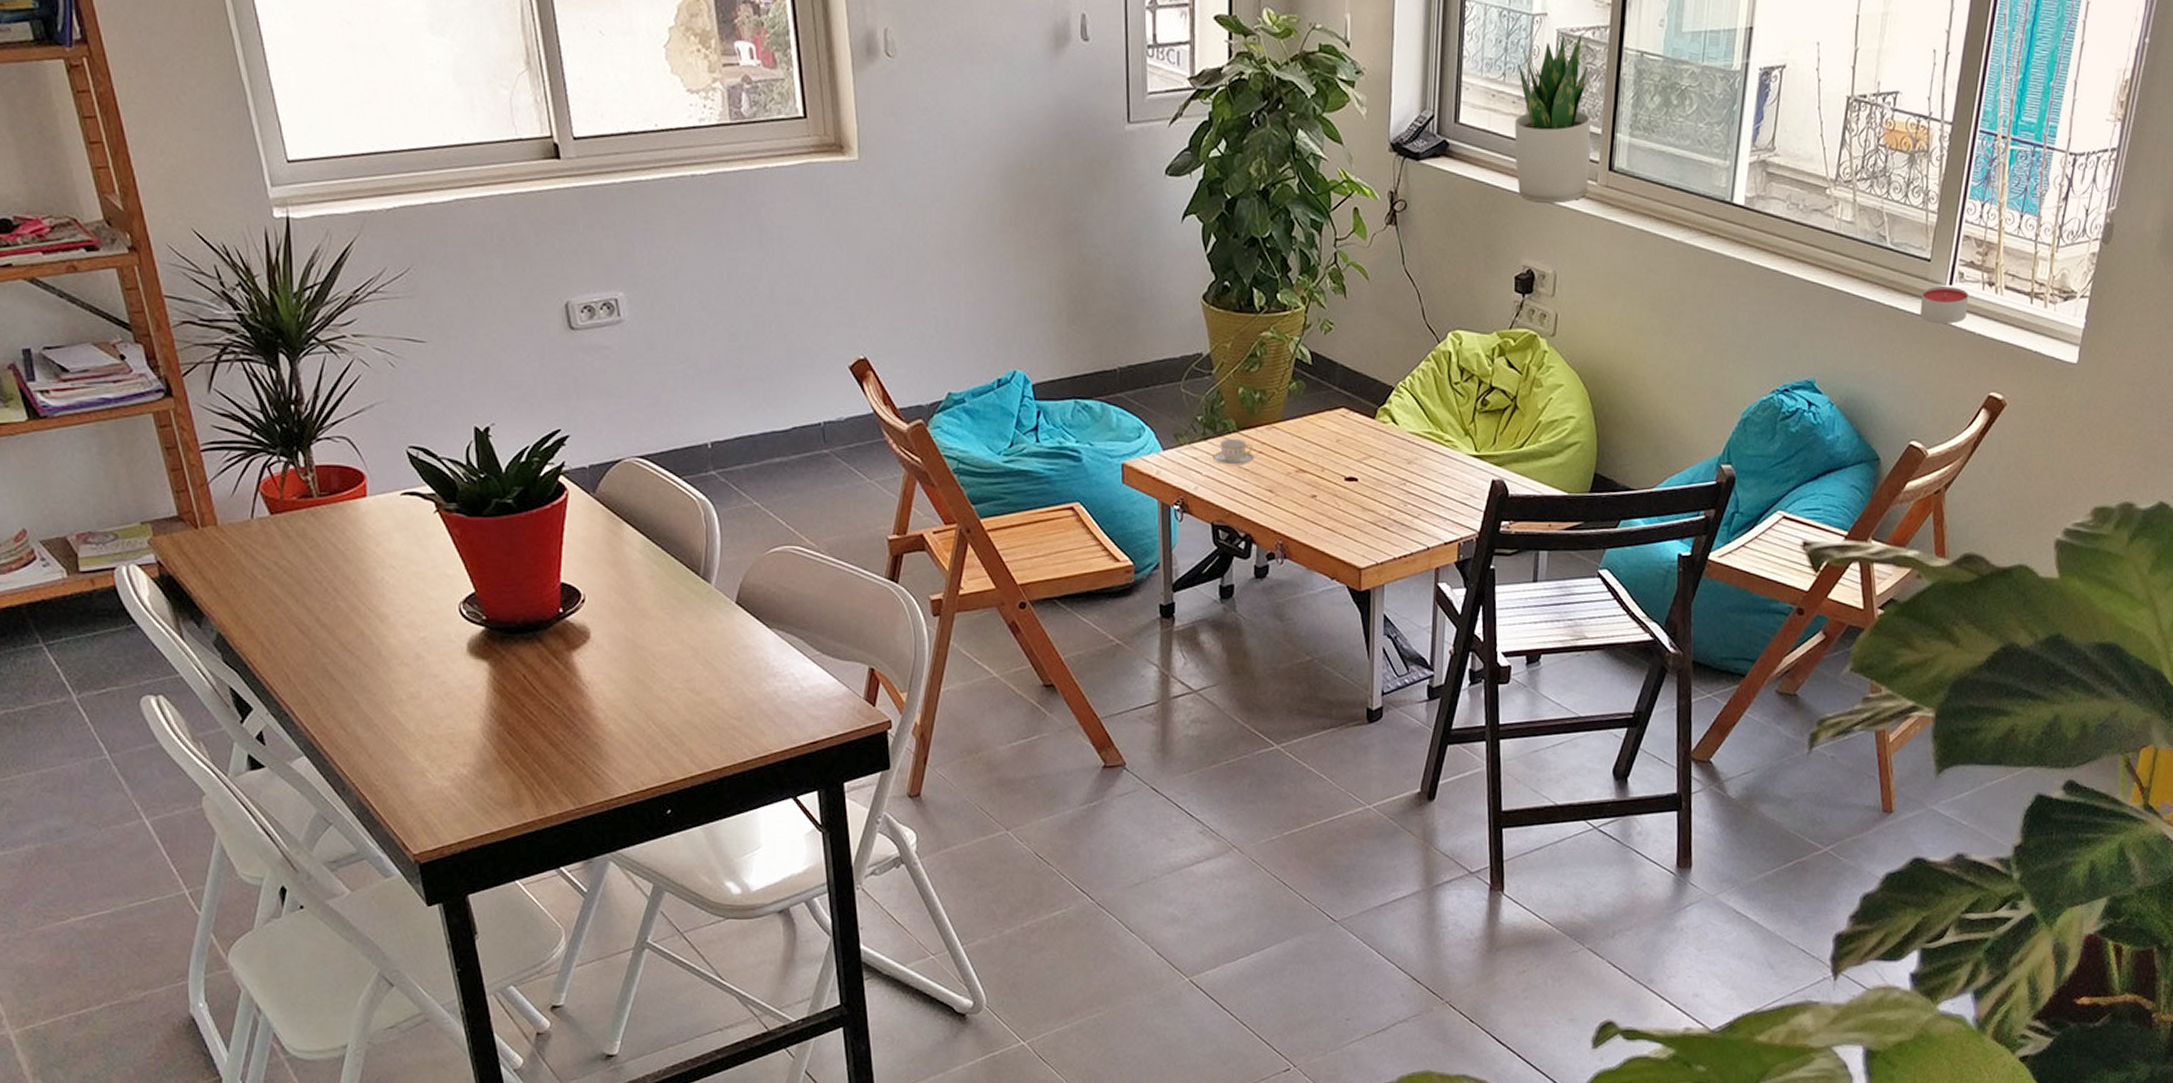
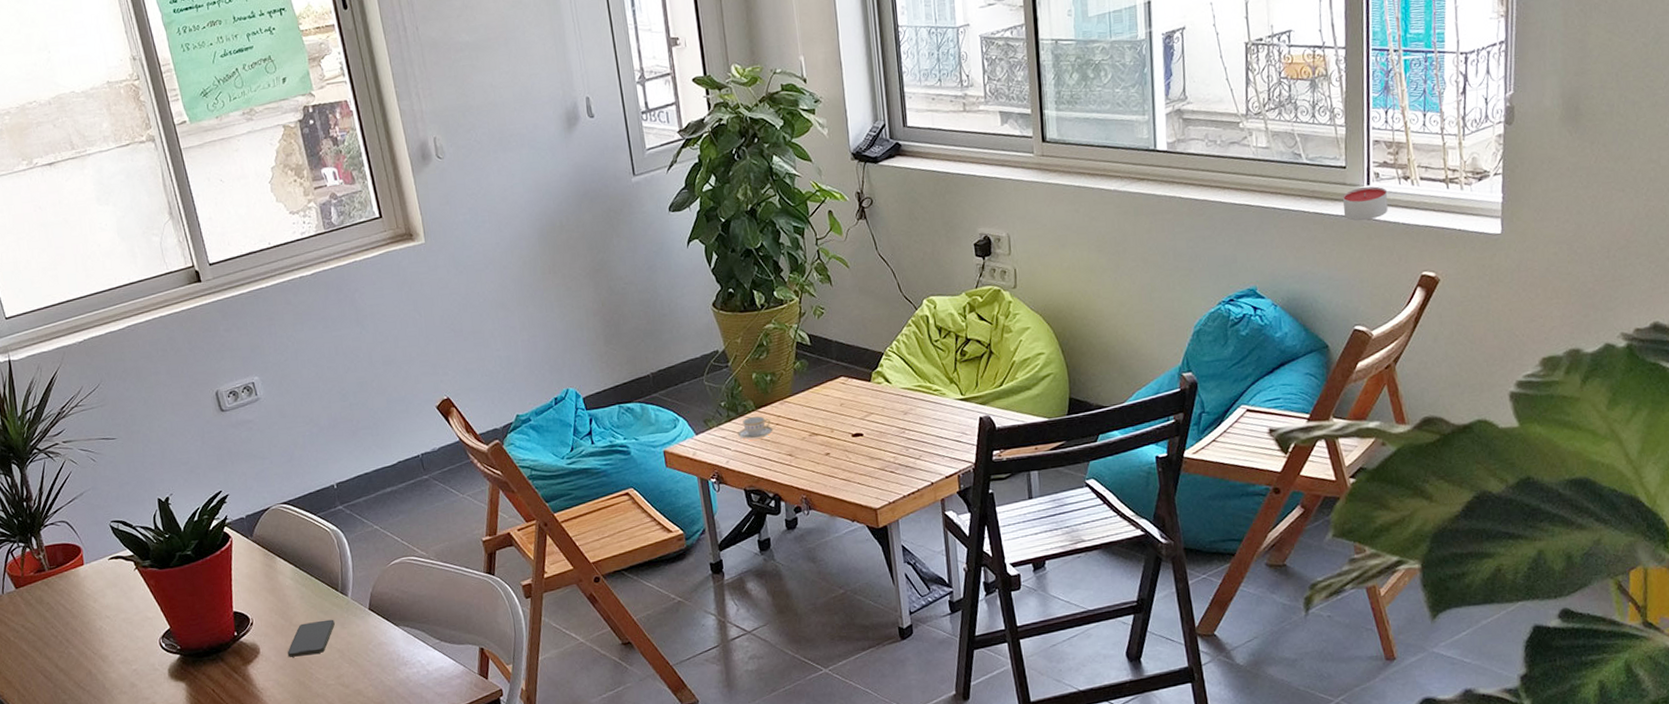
phone: none [625,608,690,649] -> present [287,619,335,657]
planter: present [1514,34,1593,205] -> none [949,35,1027,181]

